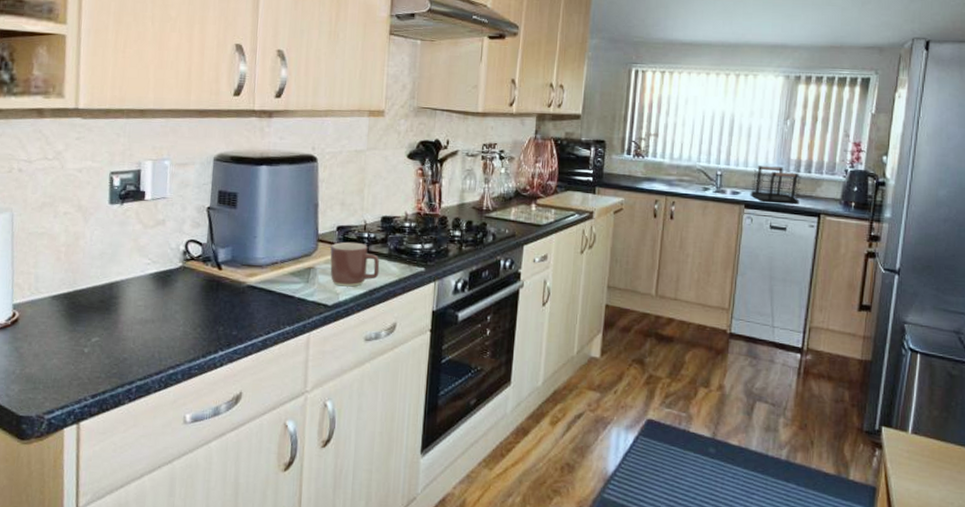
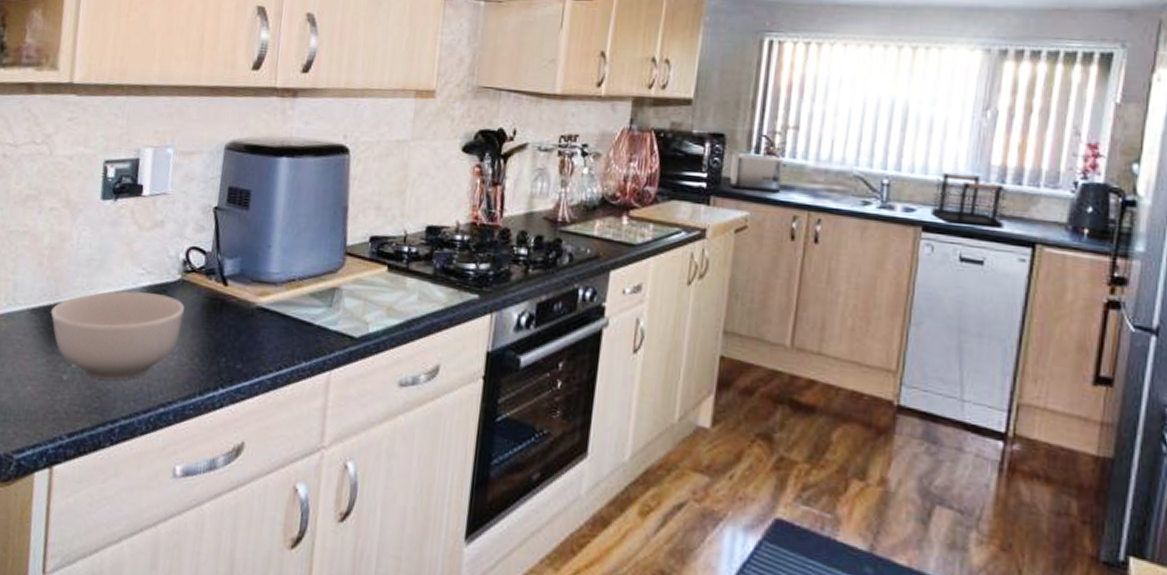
bowl: none [70,277,187,351] -> present [51,290,185,381]
mug: present [330,241,380,287] -> none [359,256,422,315]
toaster: none [608,154,650,184] -> present [728,153,787,194]

